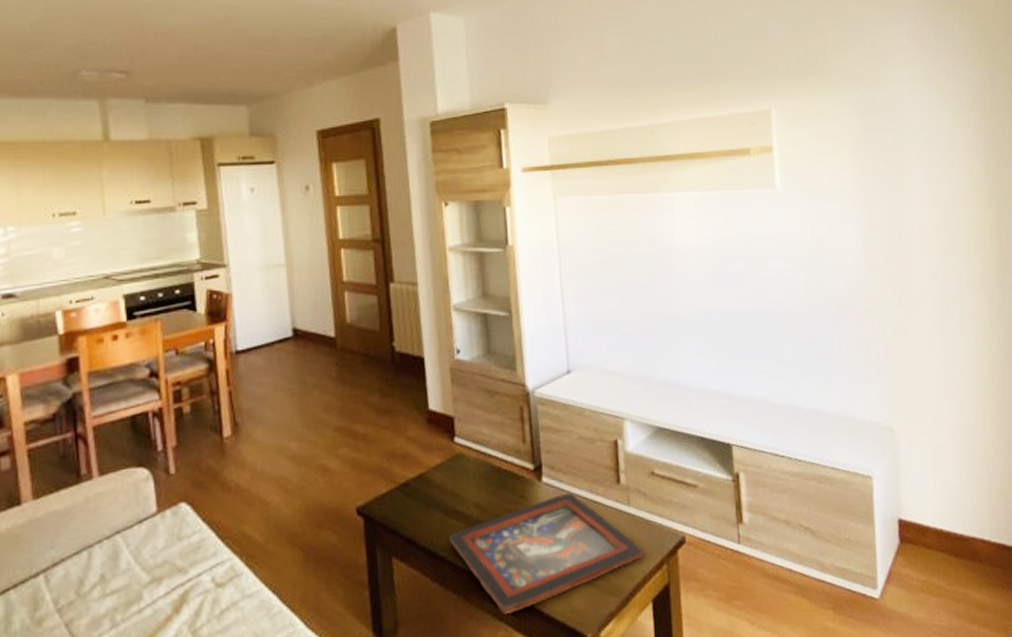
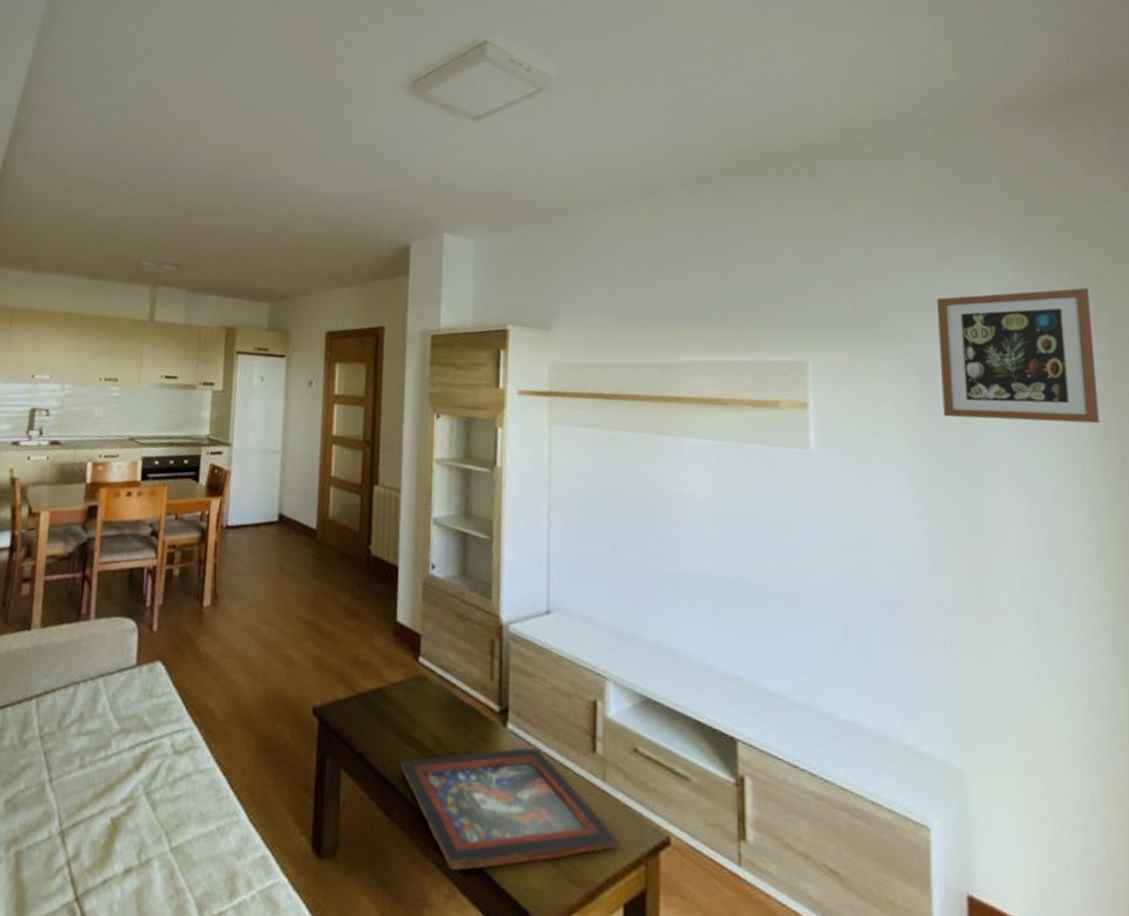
picture frame: none [868,22,982,145] -> present [937,287,1100,424]

